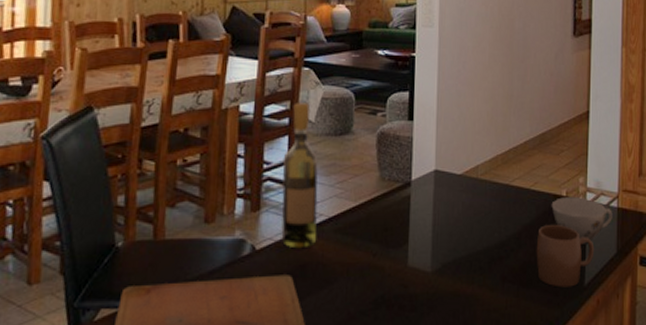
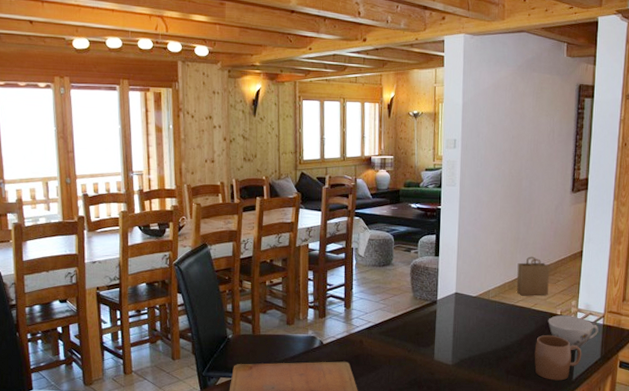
bottle: present [281,102,318,249] -> none [341,242,367,345]
shopping bag: none [511,119,551,172] -> present [516,256,550,296]

